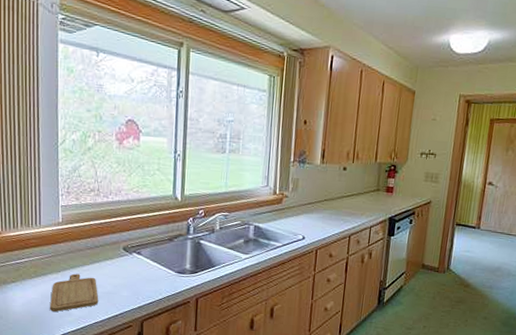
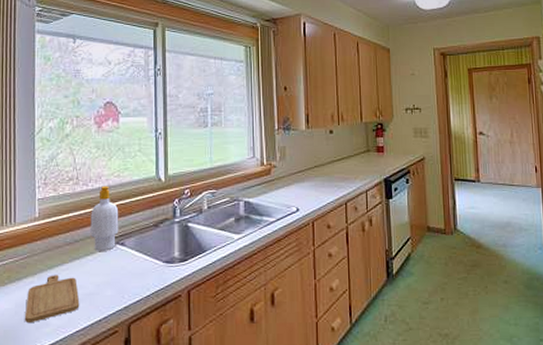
soap bottle: none [109,199,137,258] -> present [90,185,119,251]

